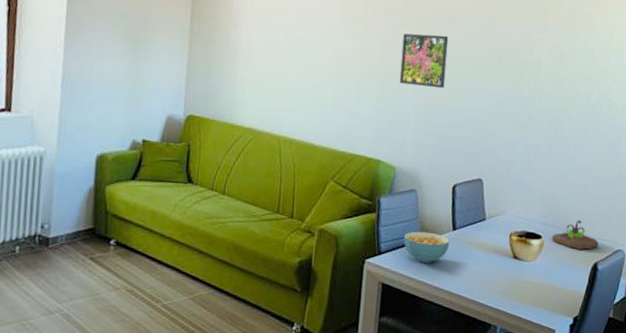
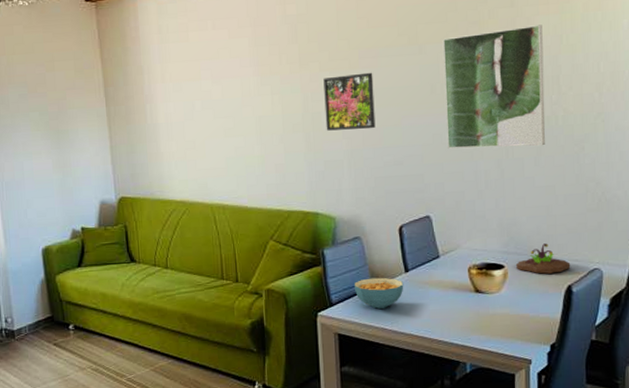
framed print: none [506,17,599,130] -> present [442,24,545,149]

